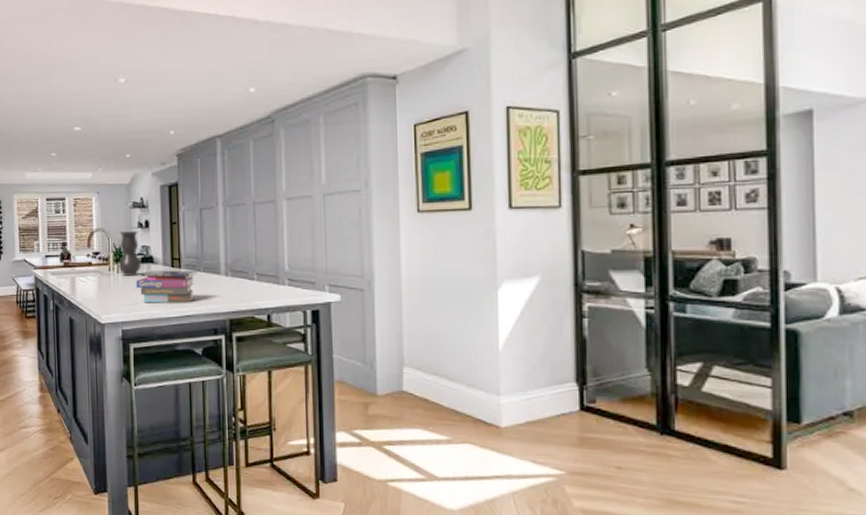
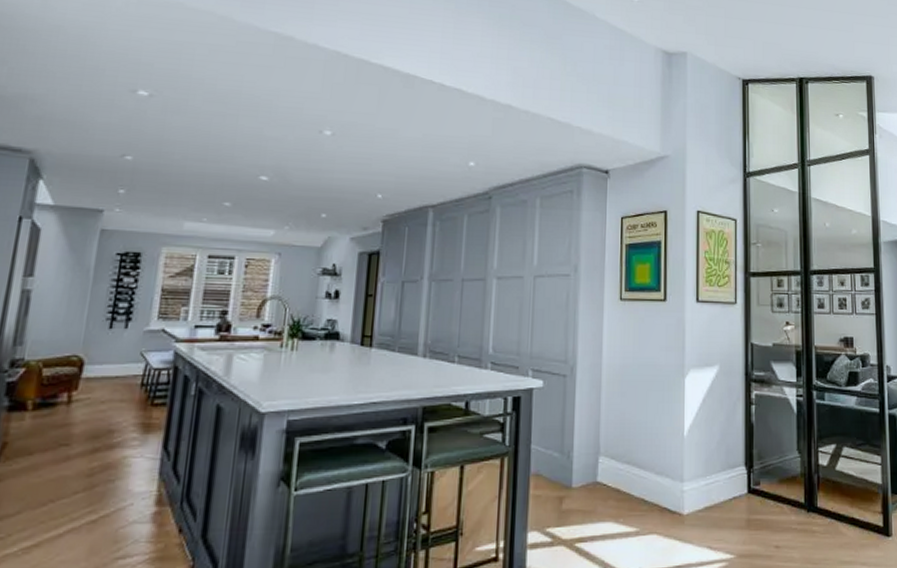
vase: present [118,231,142,276] -> none [293,302,325,355]
books: present [136,270,198,303] -> none [313,349,391,388]

